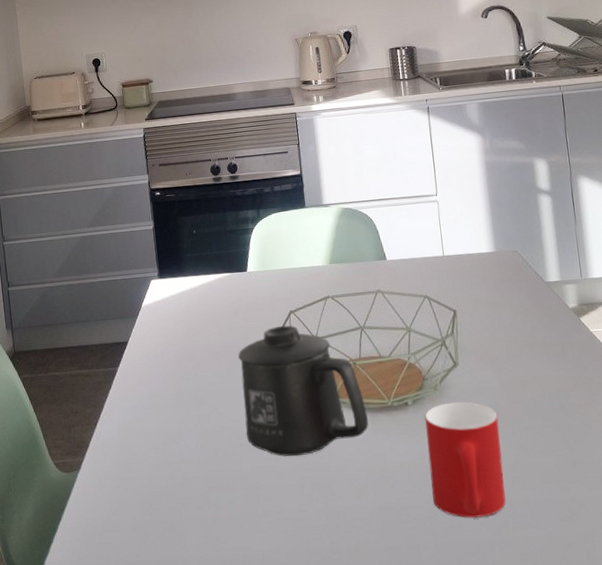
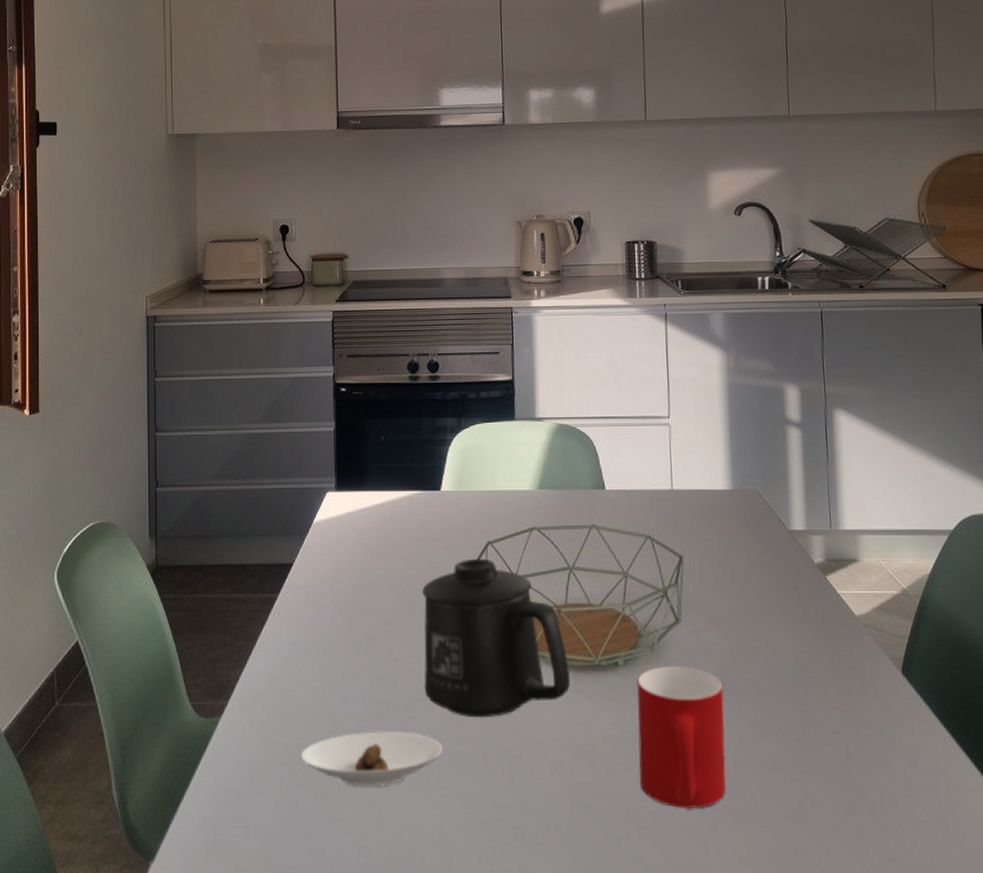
saucer: none [148,473,266,520] -> present [301,731,443,788]

